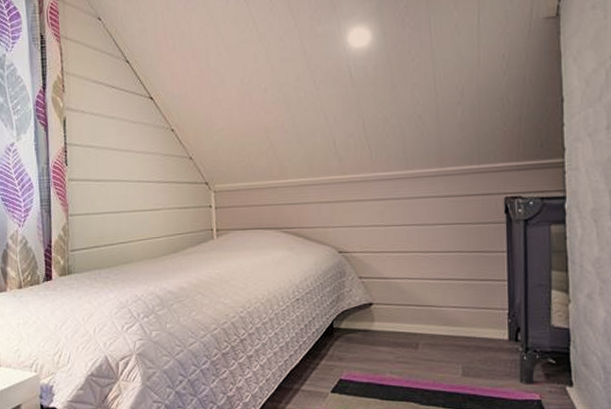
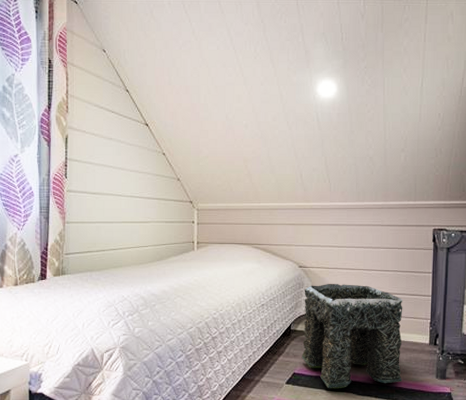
stone arch: none [346,270,477,398] -> present [301,284,403,389]

